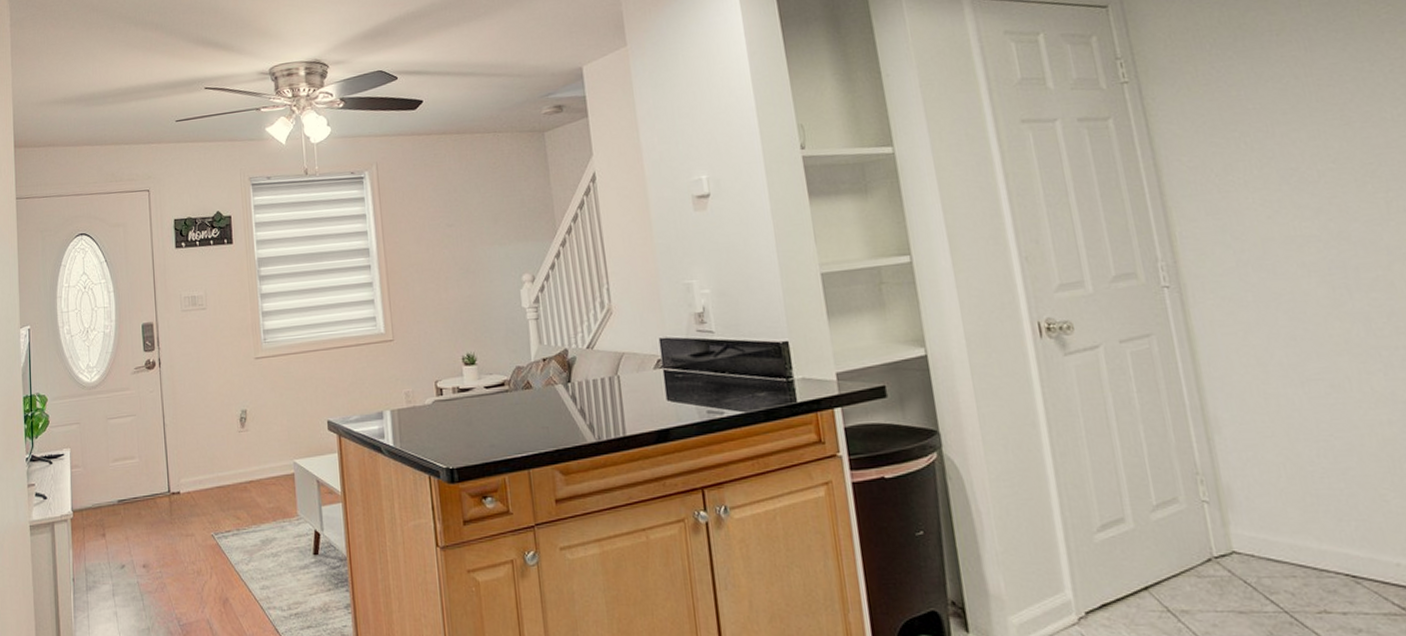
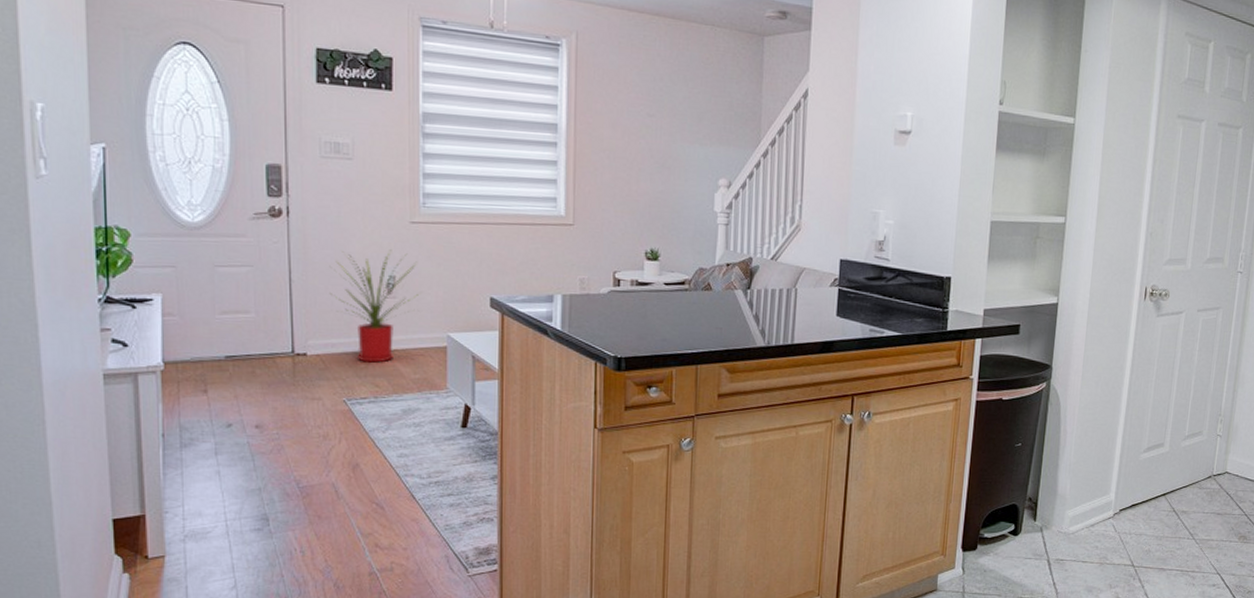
house plant: none [195,386,266,496] -> present [329,249,418,363]

